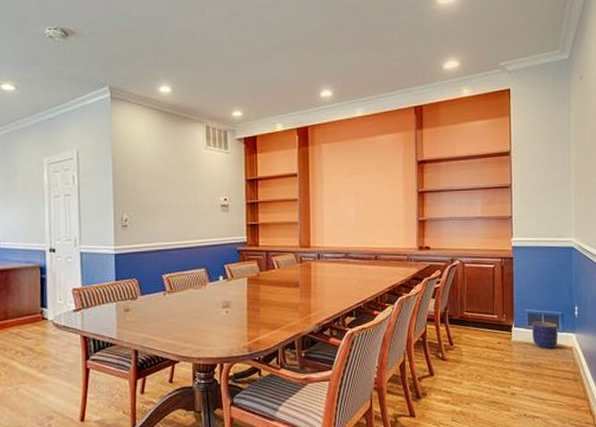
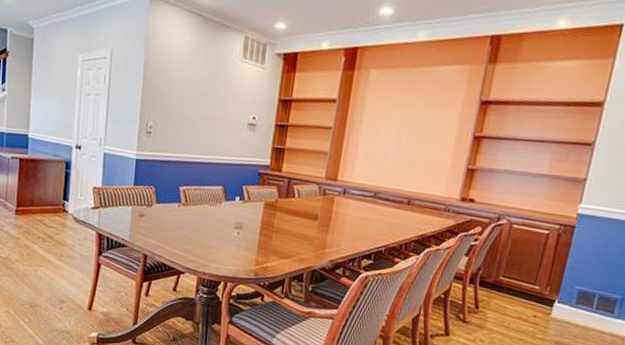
planter: present [532,321,558,349] -> none [576,301,613,334]

